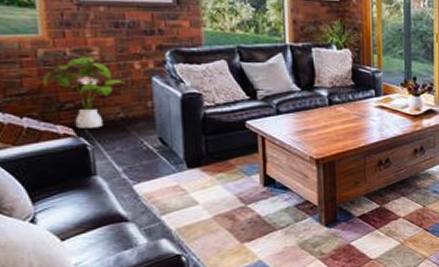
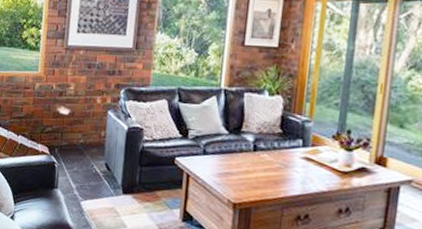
house plant: present [41,56,127,128] -> none [34,90,90,150]

